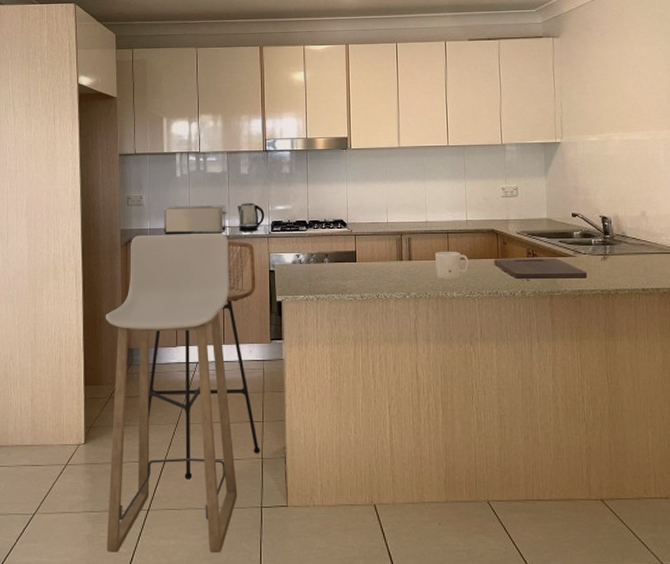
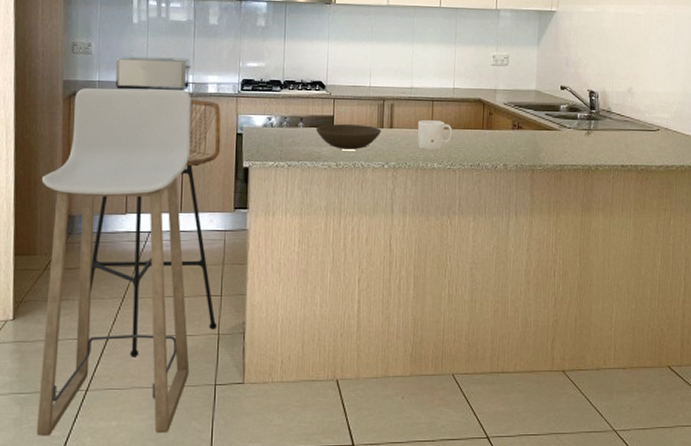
kettle: present [238,202,265,232] -> none [203,56,235,90]
bowl: none [340,259,402,282] -> present [315,124,382,150]
cutting board: present [494,258,588,280] -> none [478,130,571,154]

